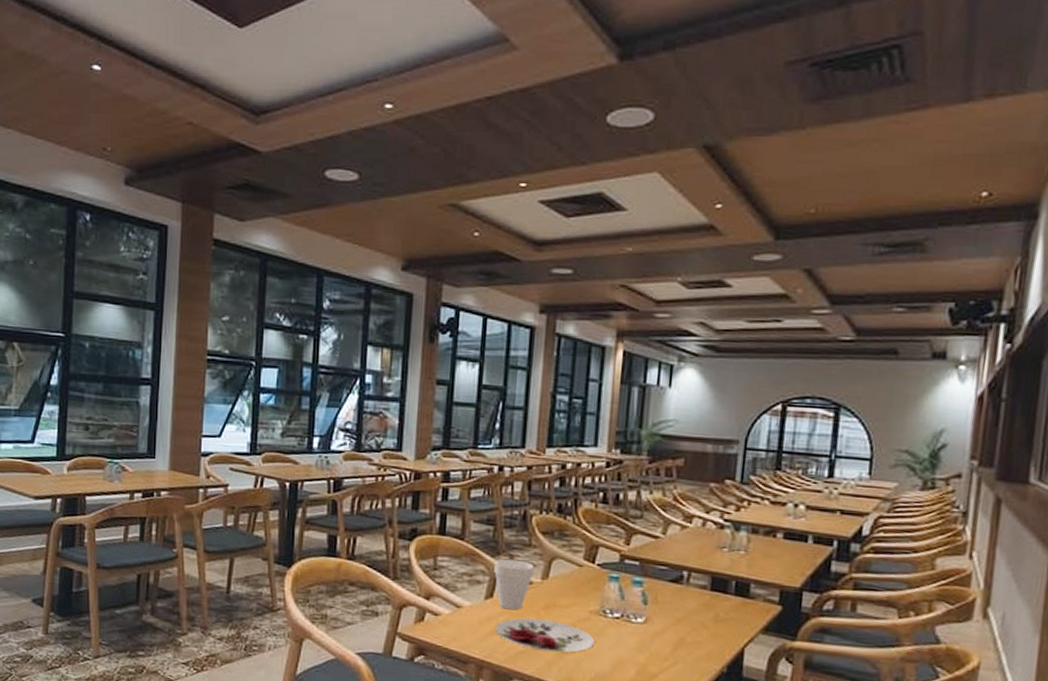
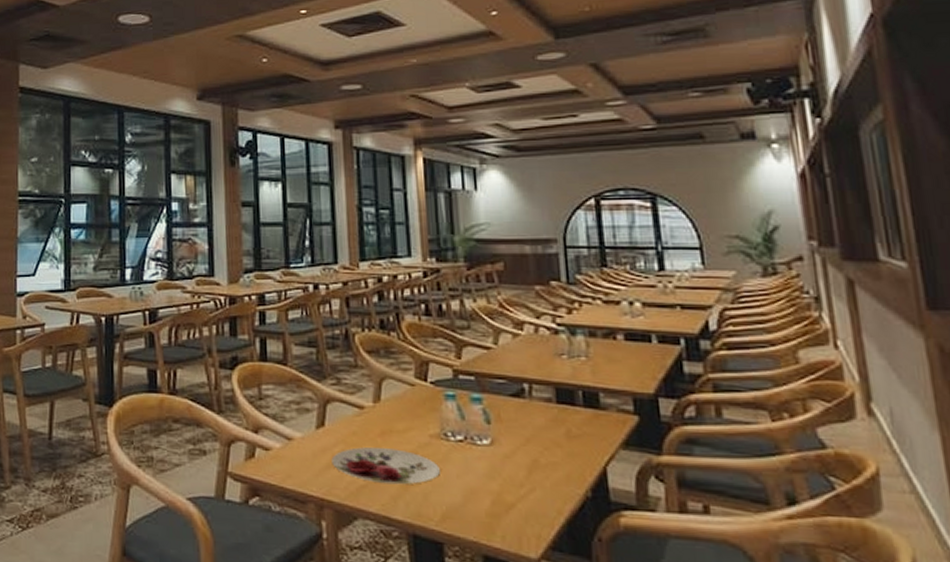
cup: present [494,558,535,610] -> none [322,382,365,439]

